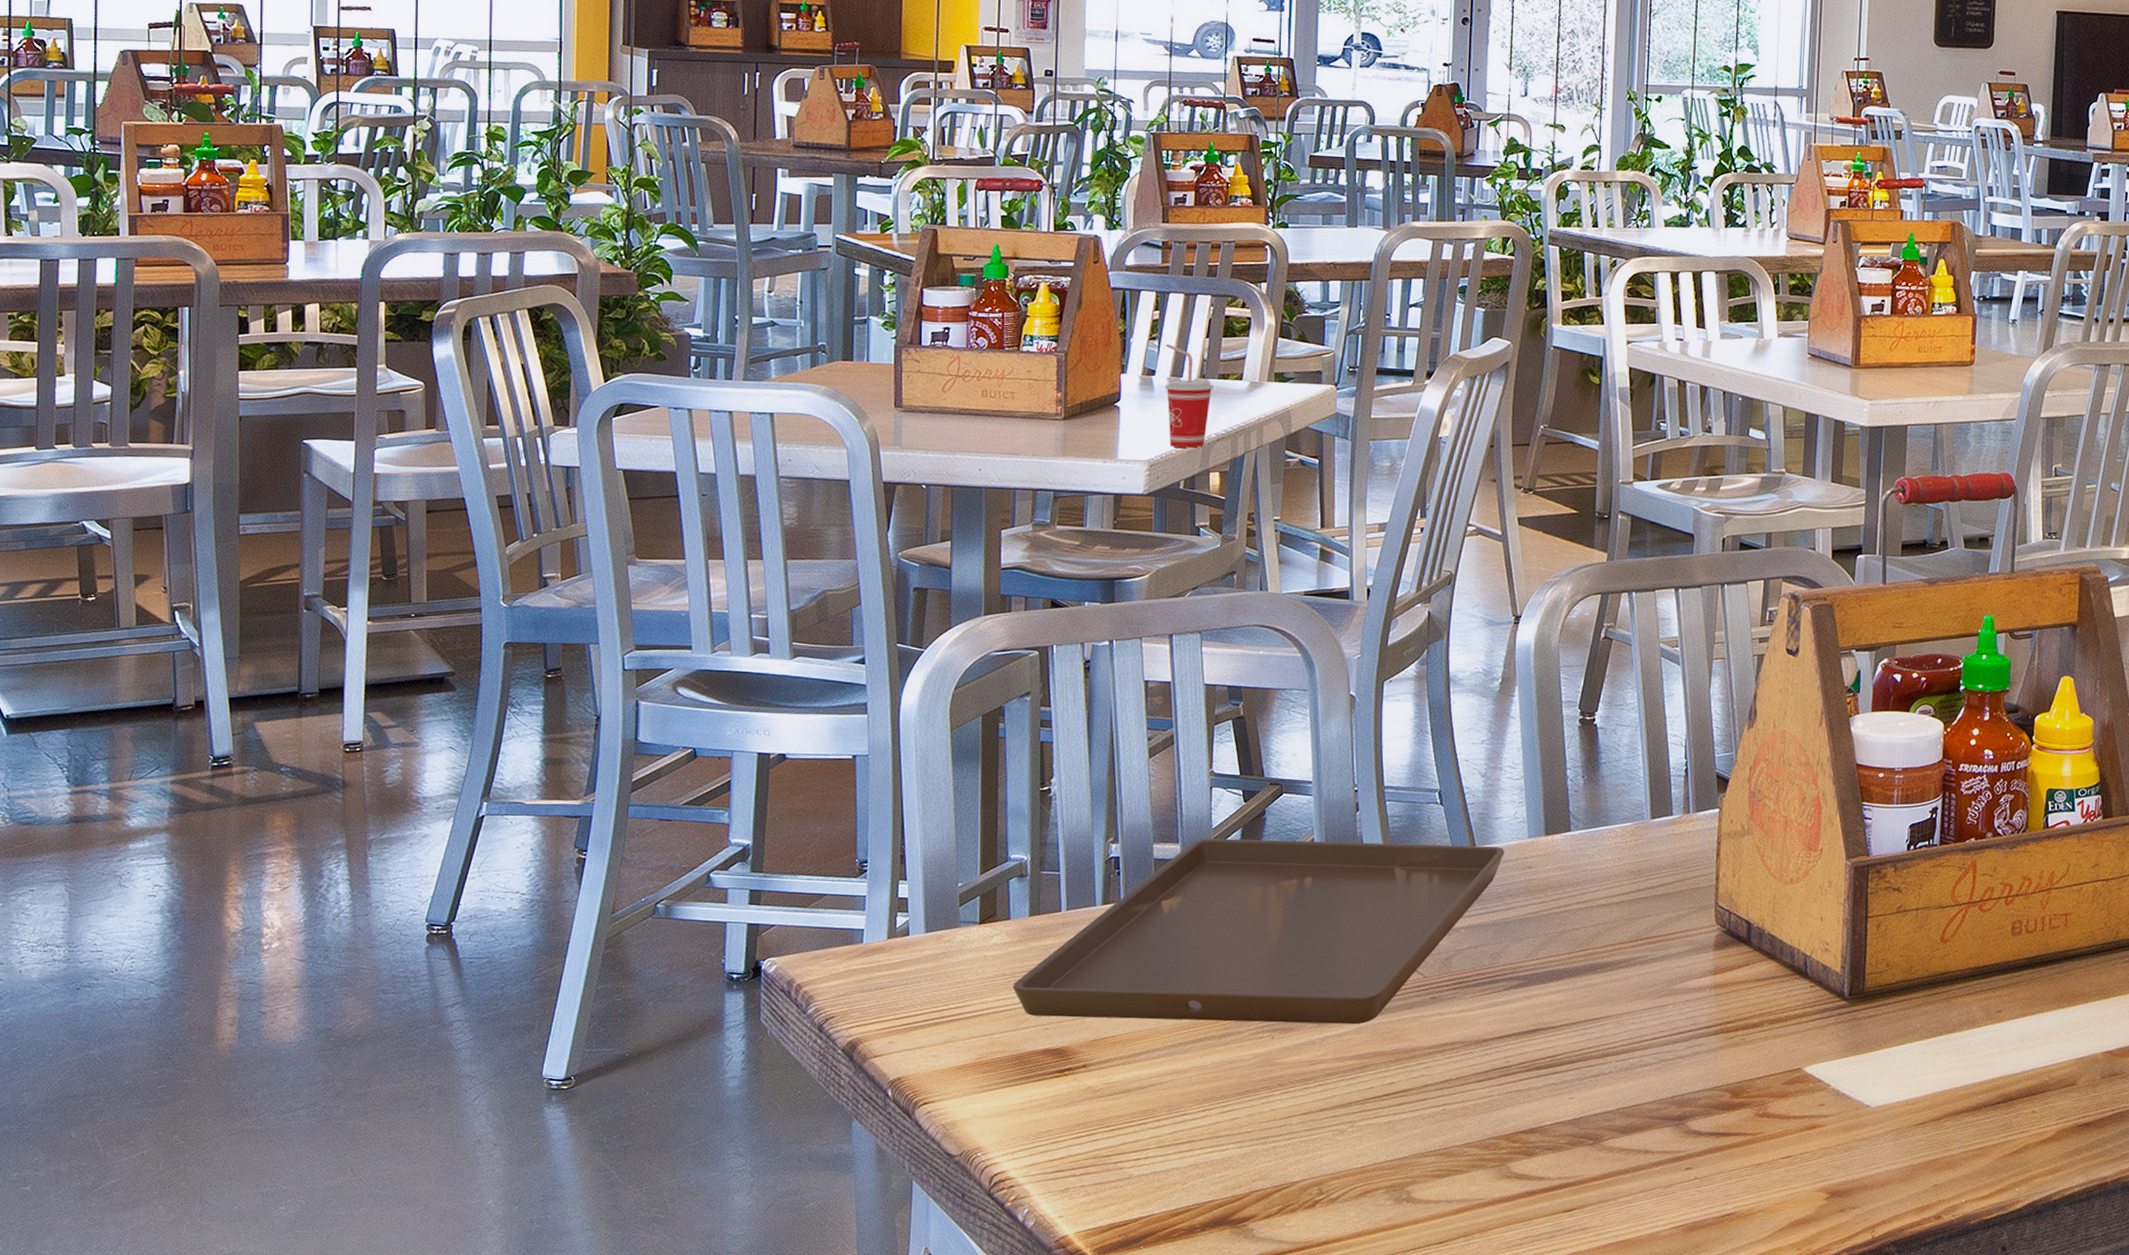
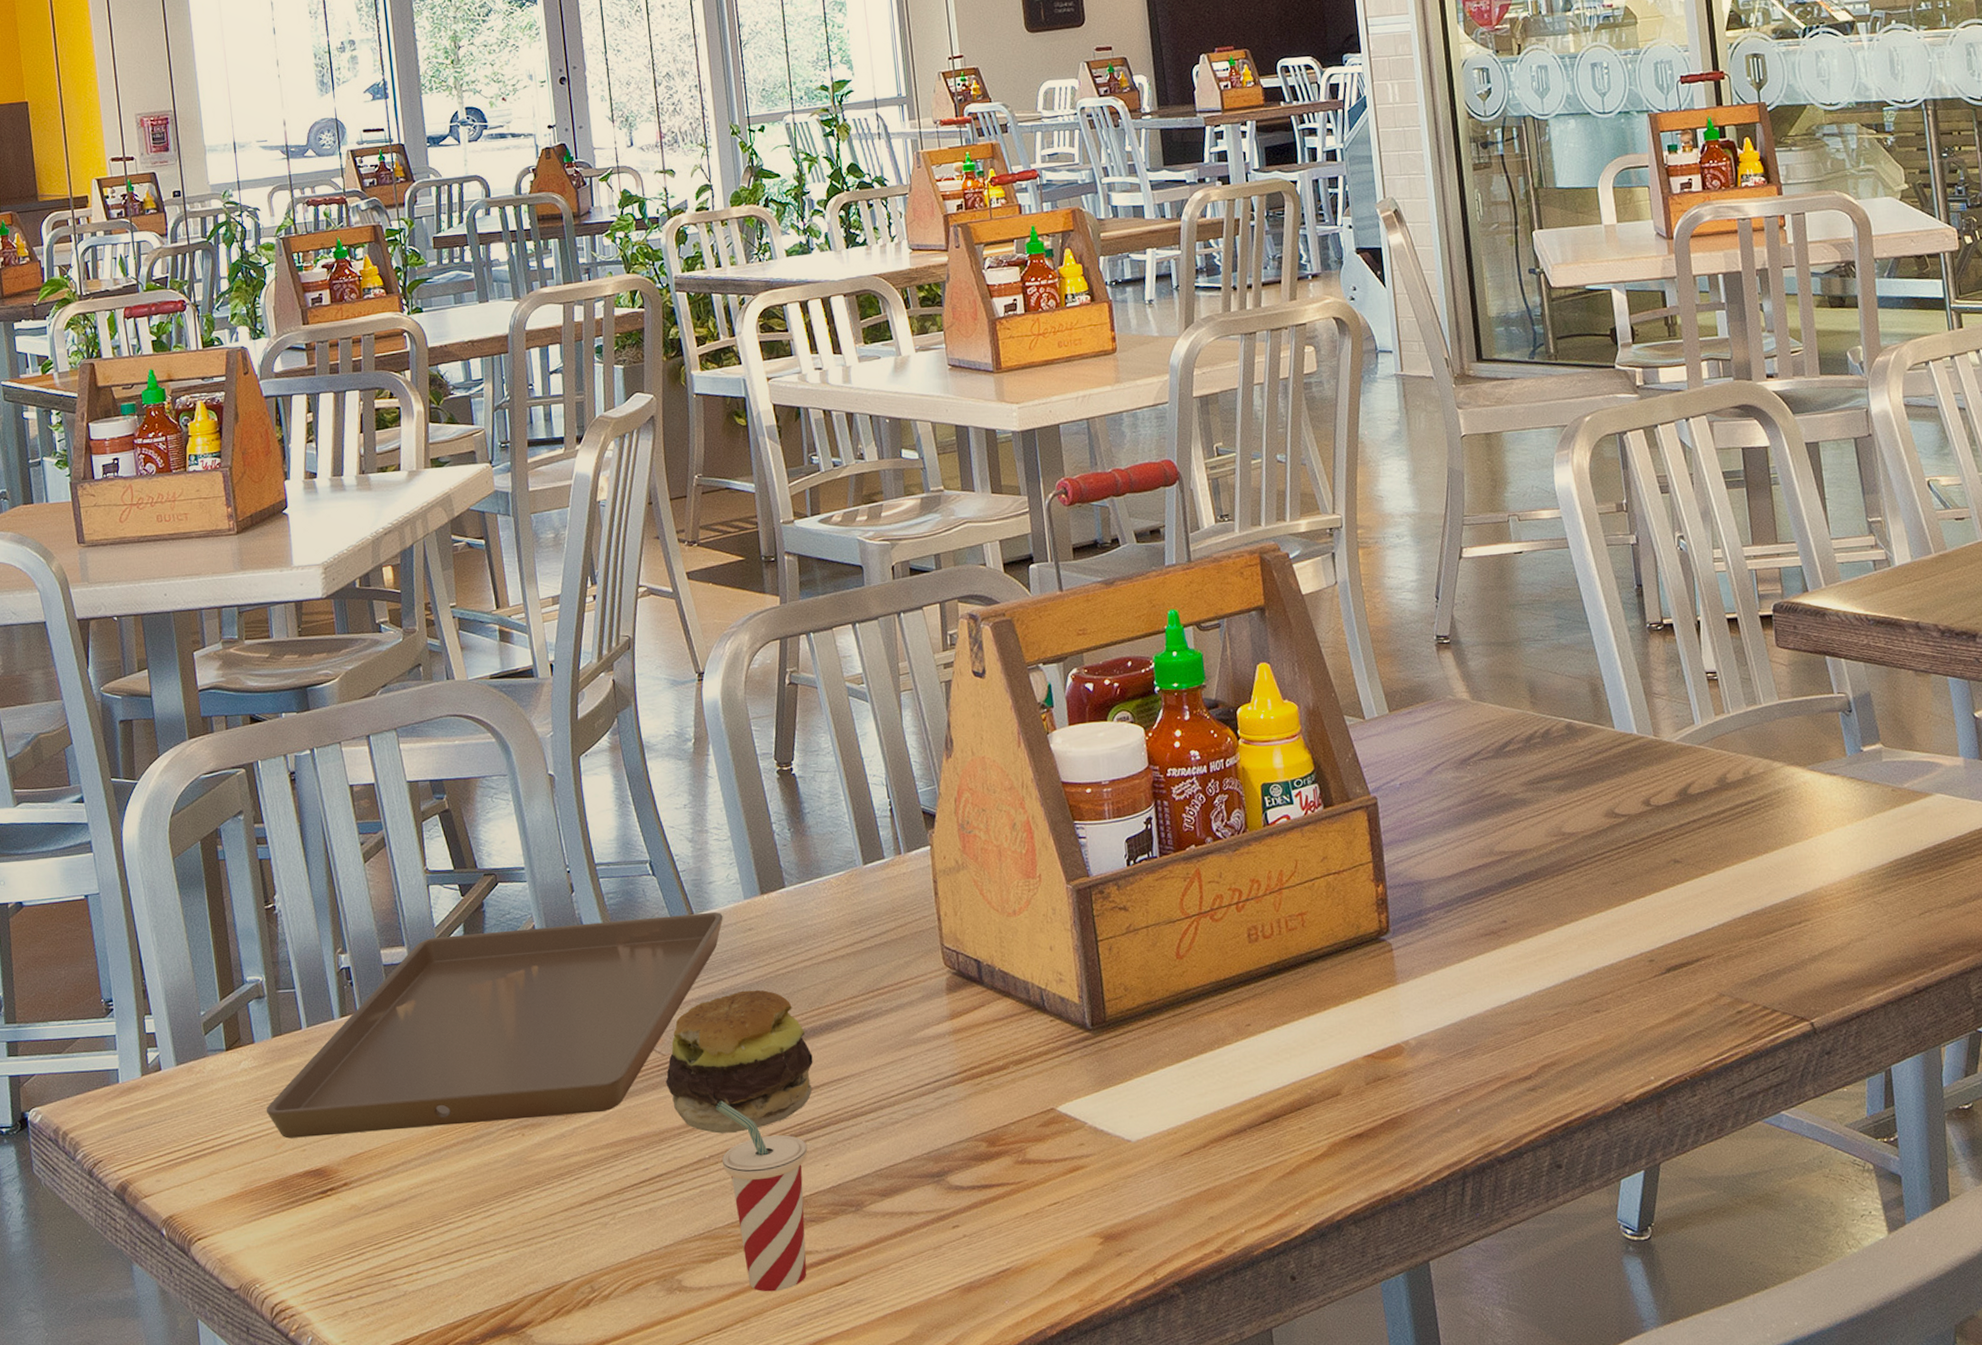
beverage cup: present [1166,343,1213,448] -> none [323,444,374,547]
burger: none [1423,924,1573,1058] -> present [665,989,813,1134]
beverage cup: none [1468,1026,1555,1212] -> present [715,1101,808,1292]

